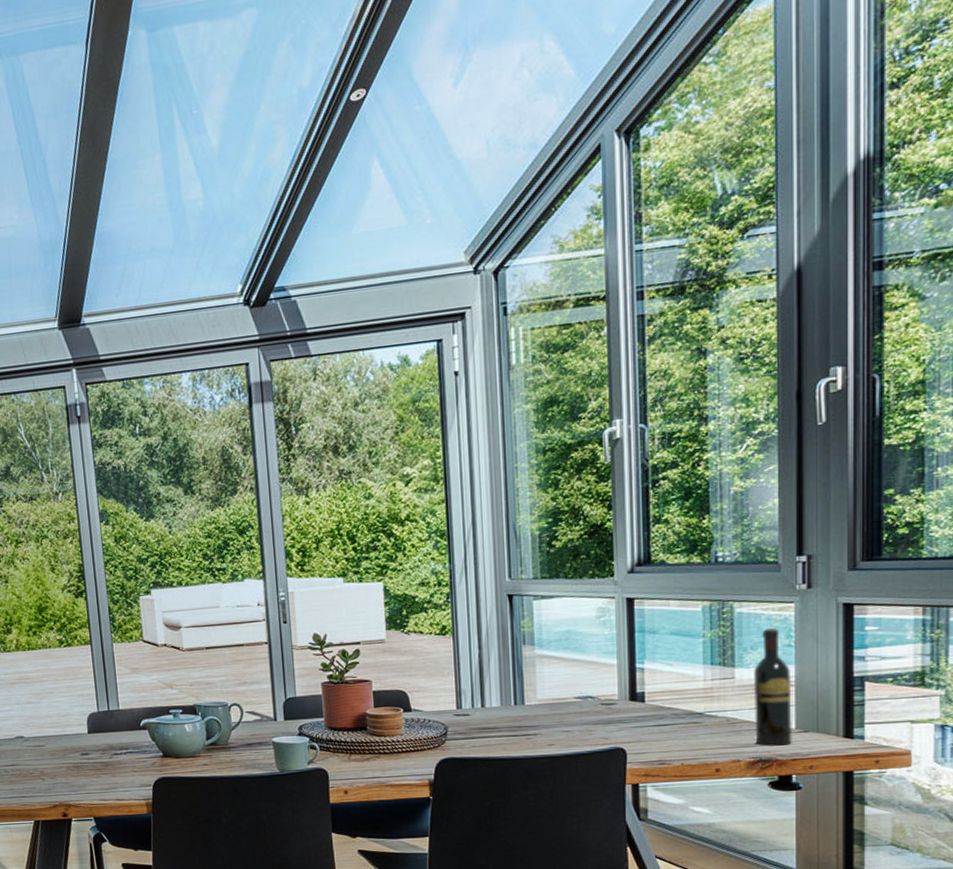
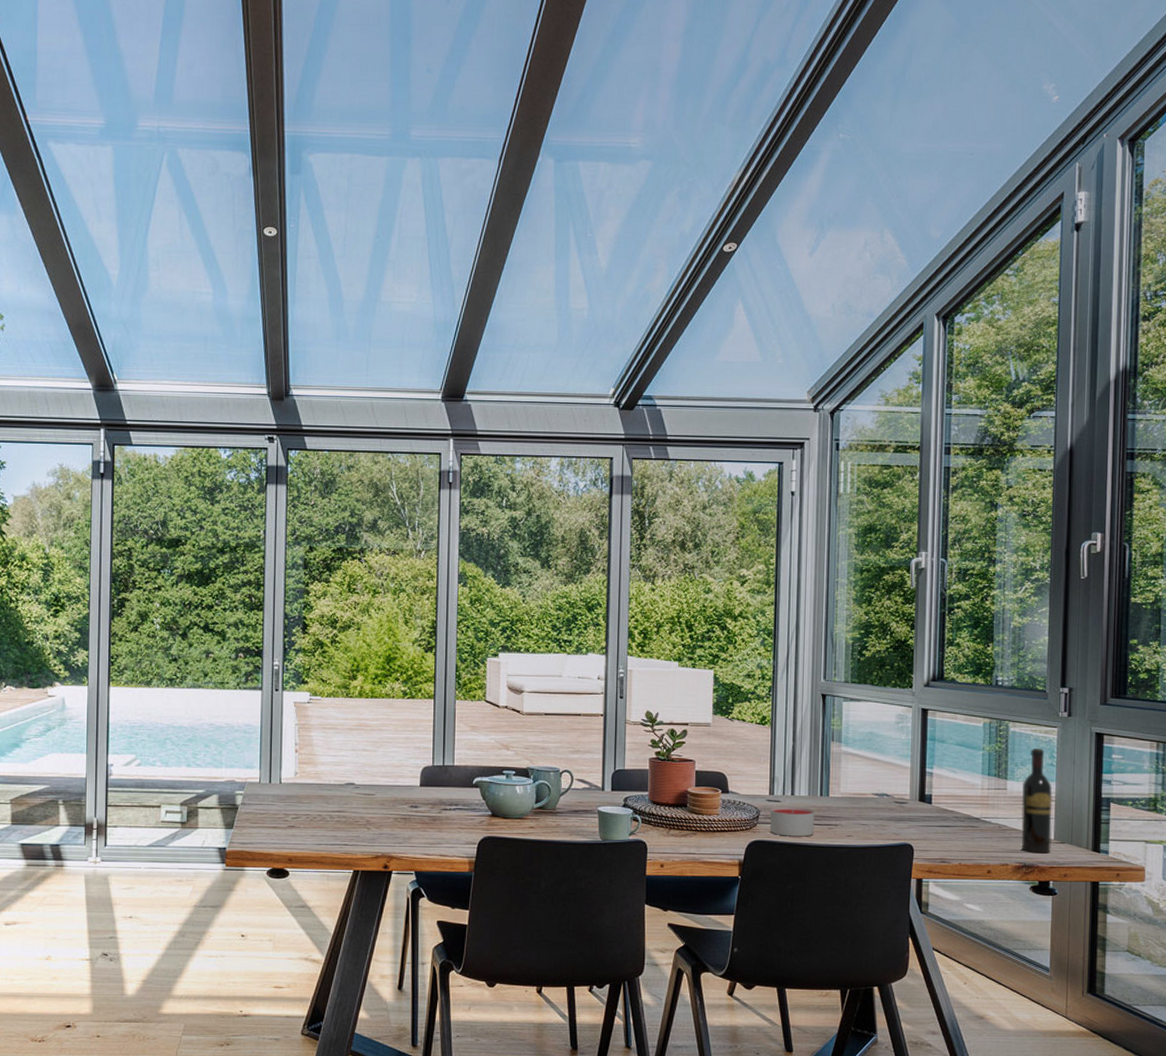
candle: none [460,719,511,751] -> present [770,807,815,837]

